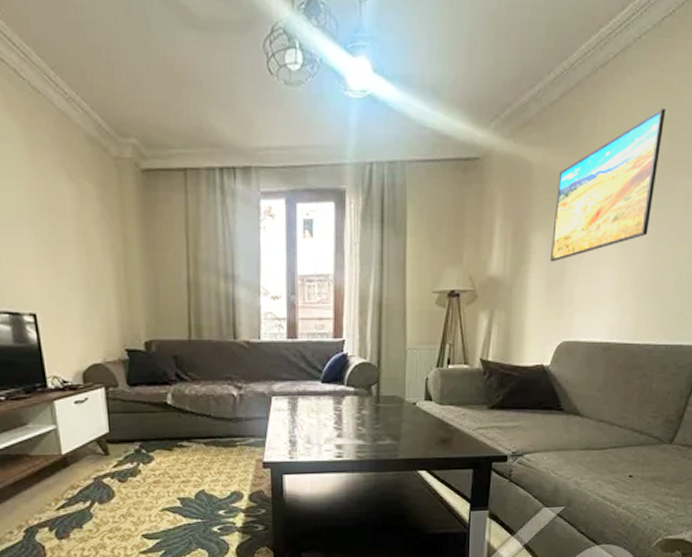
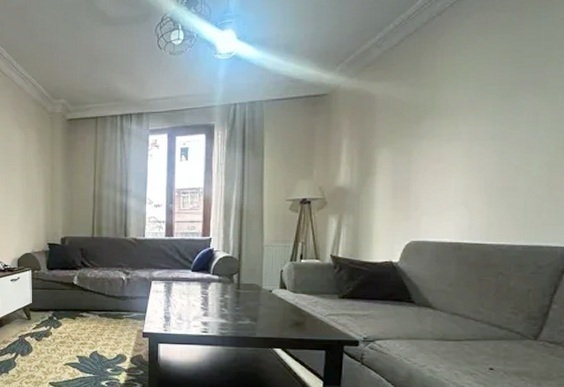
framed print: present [549,108,666,262] -> none [395,41,506,174]

